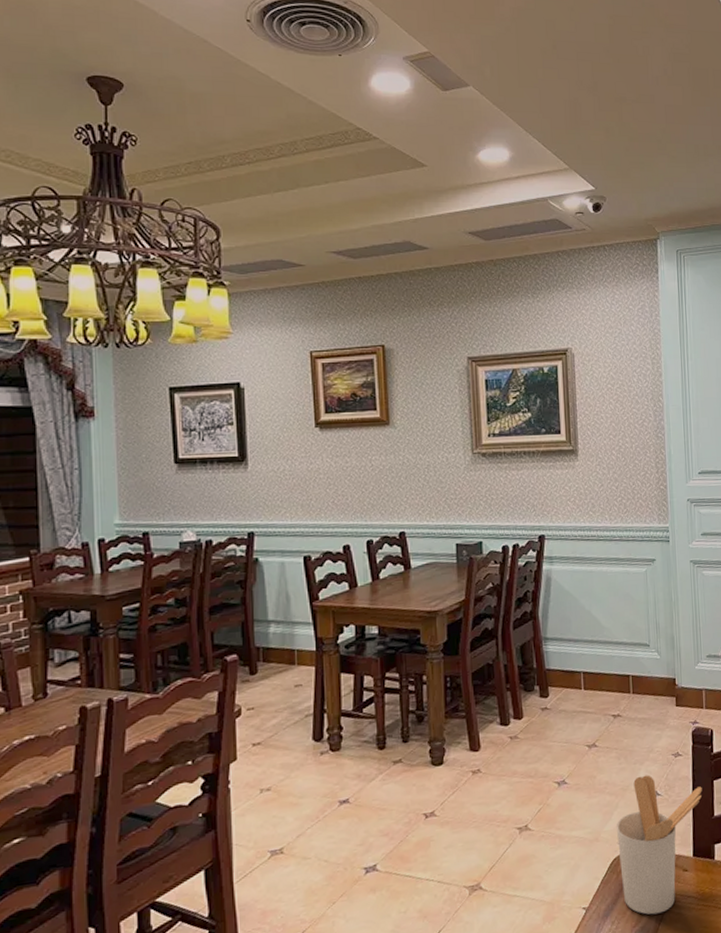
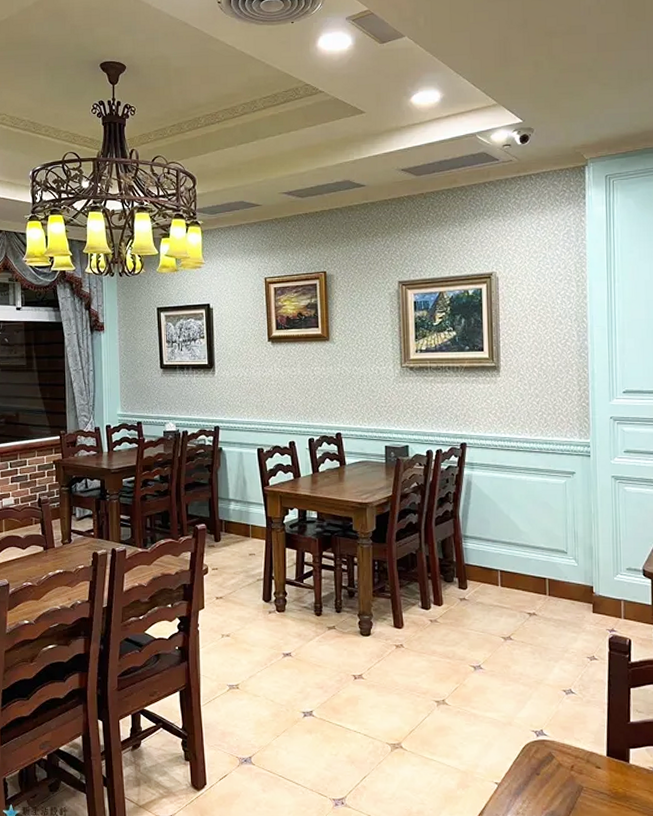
utensil holder: present [617,775,702,915] -> none [530,672,618,803]

